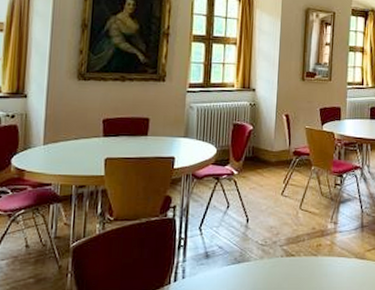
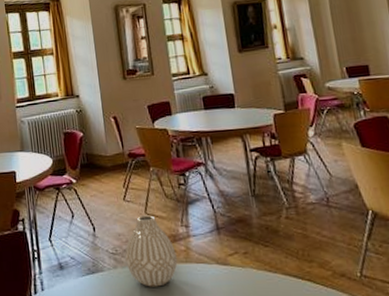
vase: none [273,210,322,277] -> present [125,215,178,287]

